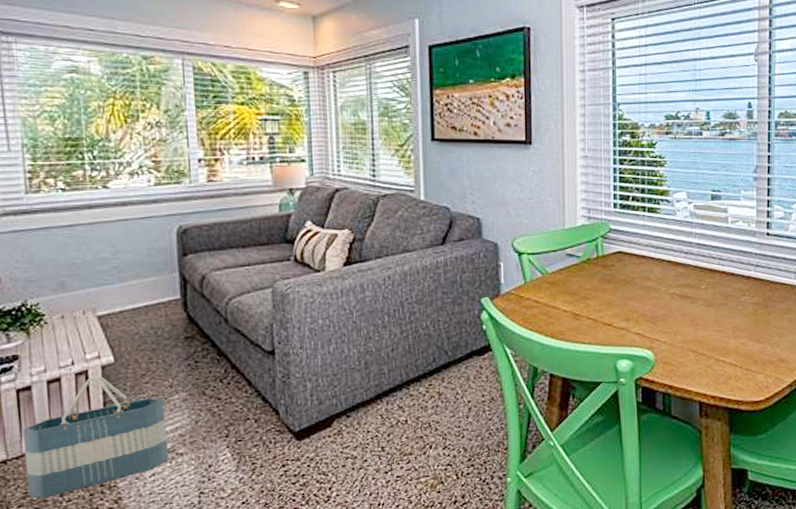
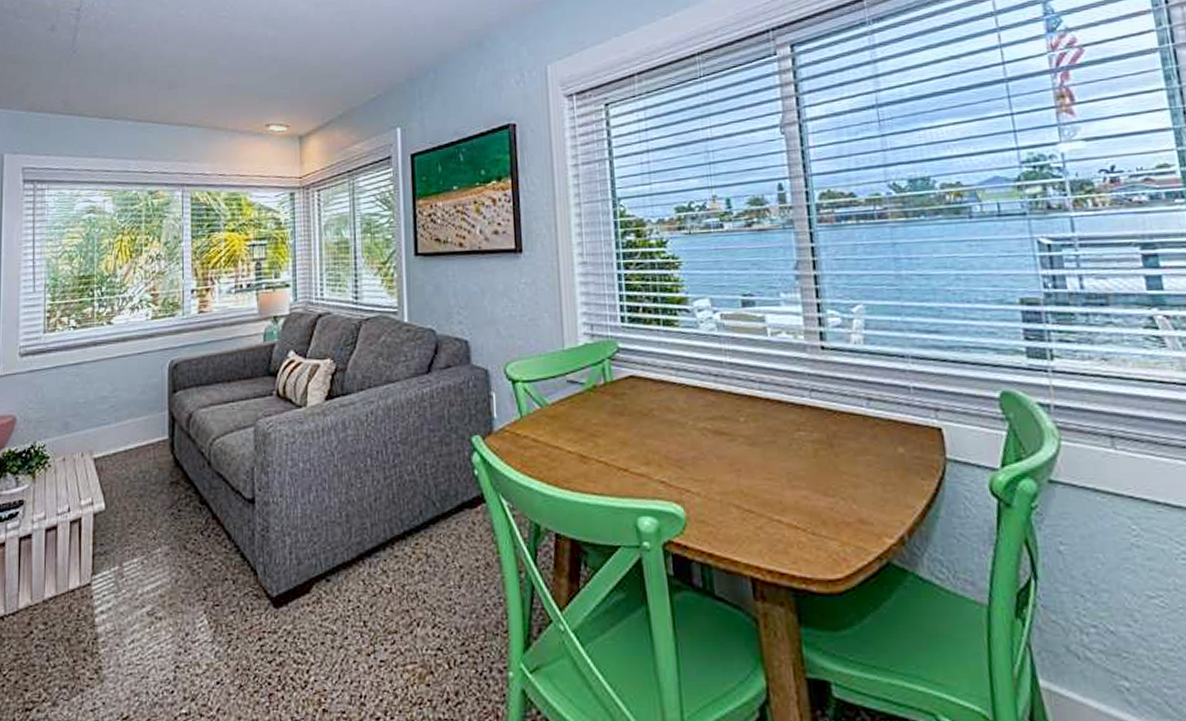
tote bag: present [23,375,169,499] -> none [20,524,148,662]

